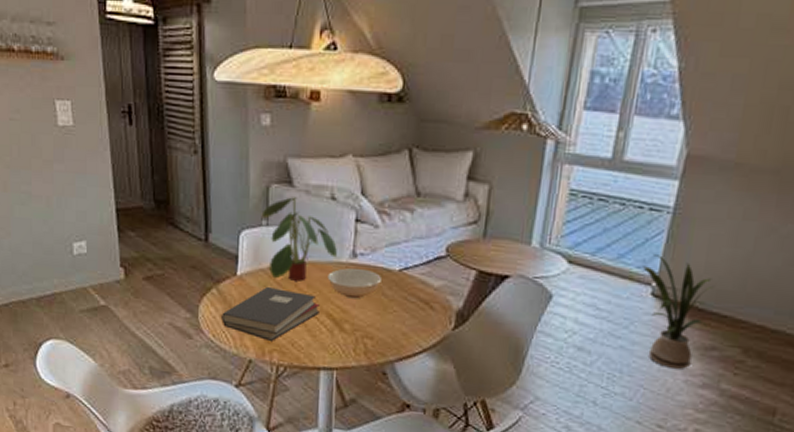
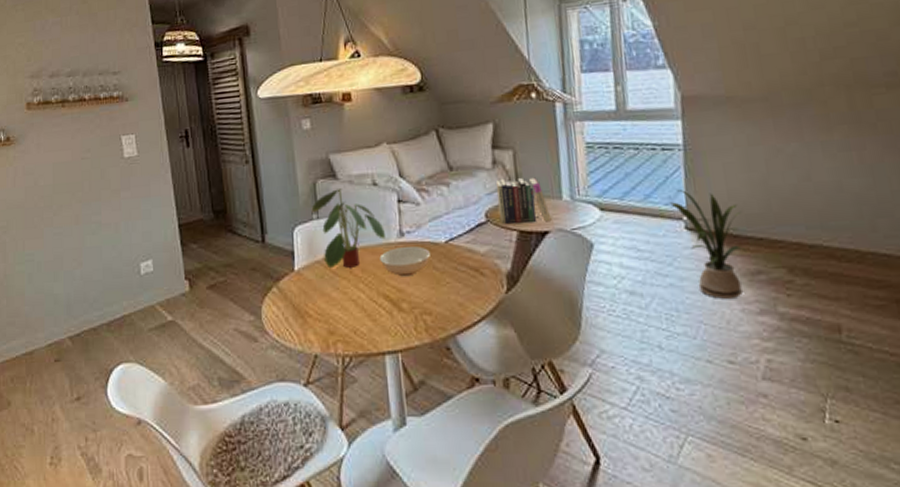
hardback book: present [221,287,320,341] -> none [284,277,377,332]
books: none [460,213,516,266] -> present [495,177,552,225]

